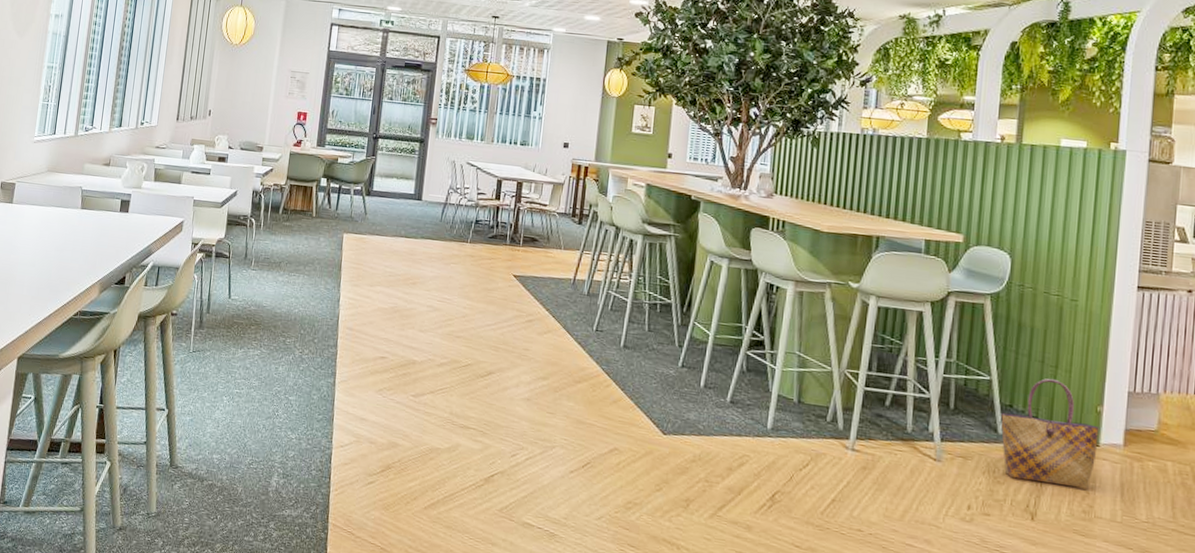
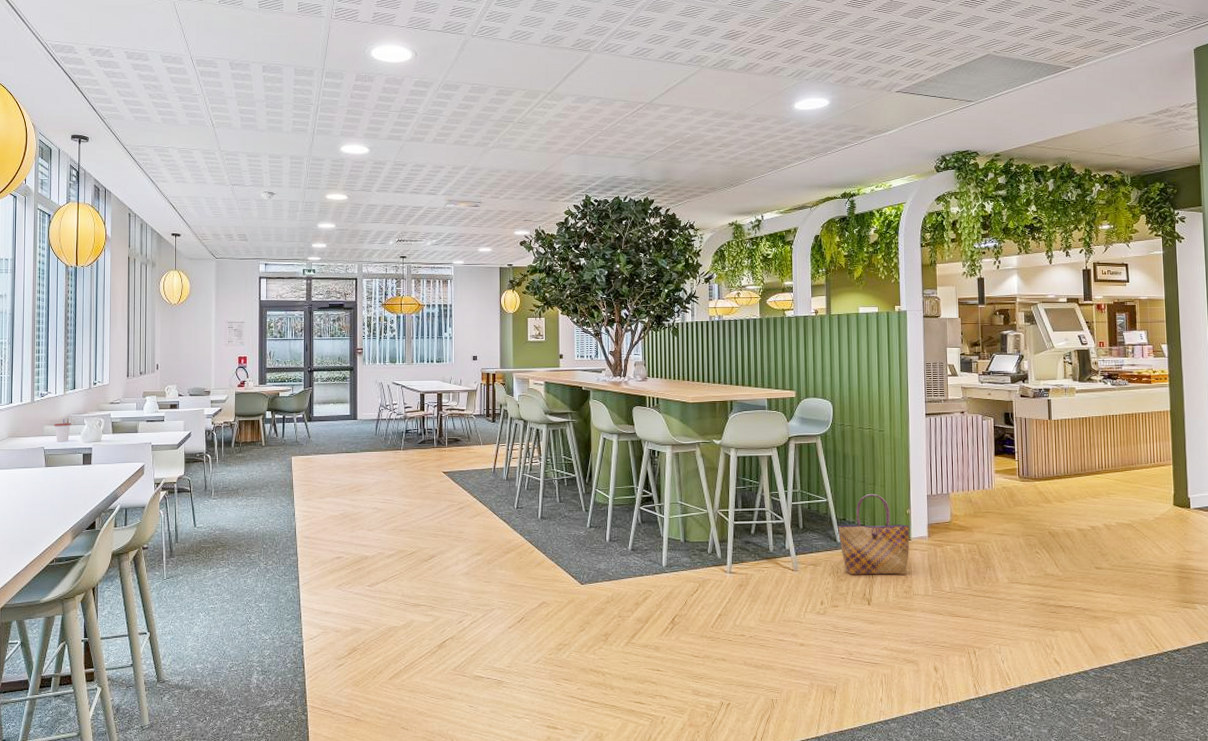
cup: none [95,158,113,184] -> present [54,419,72,442]

